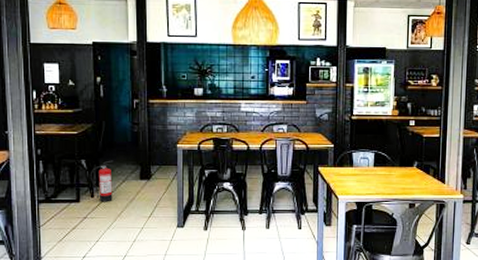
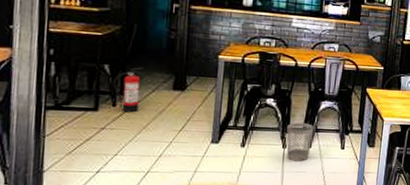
wastebasket: none [245,205,271,242] -> present [286,122,315,161]

